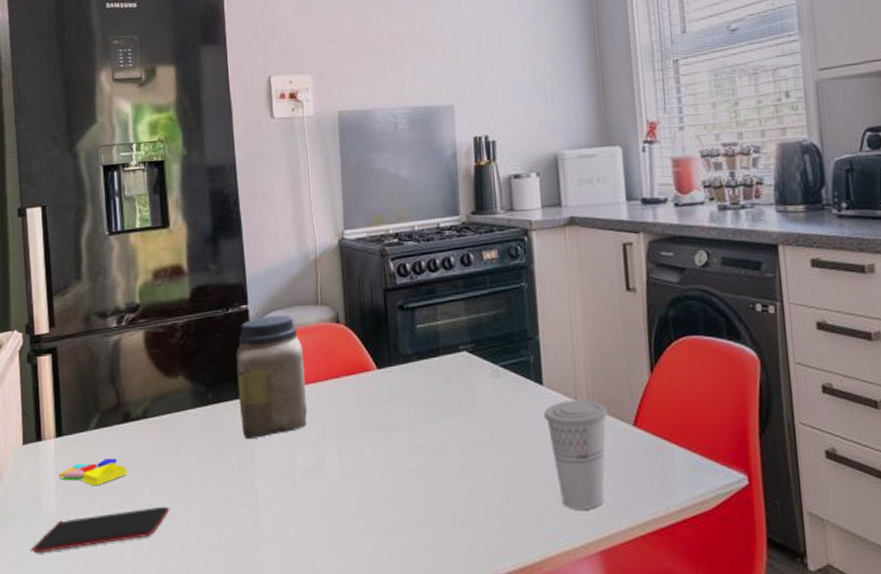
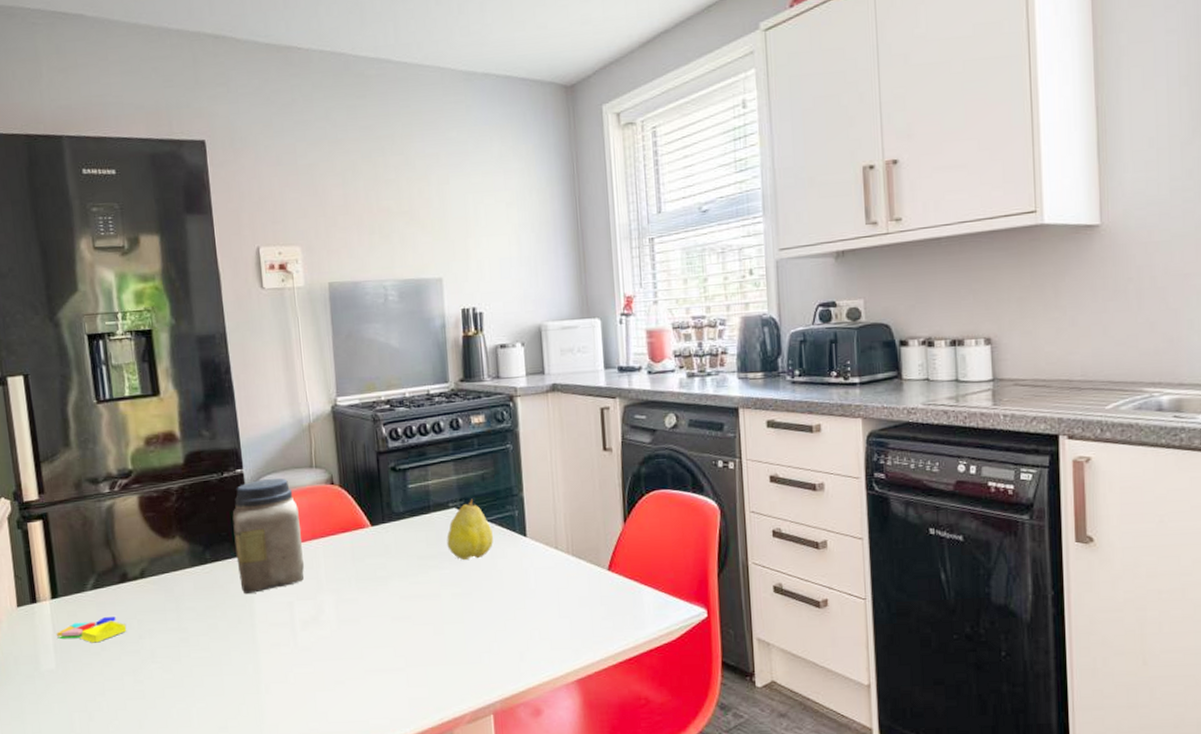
smartphone: present [30,506,170,554] -> none [31,658,172,708]
fruit: none [456,341,507,409] -> present [447,499,493,560]
cup: present [543,400,608,510] -> none [527,549,585,645]

